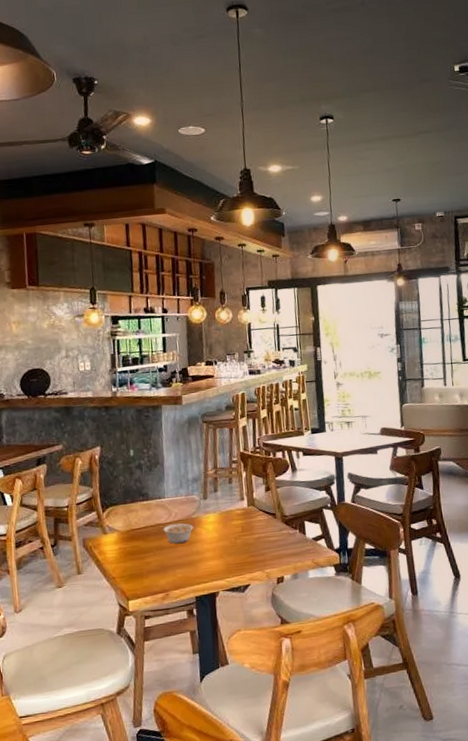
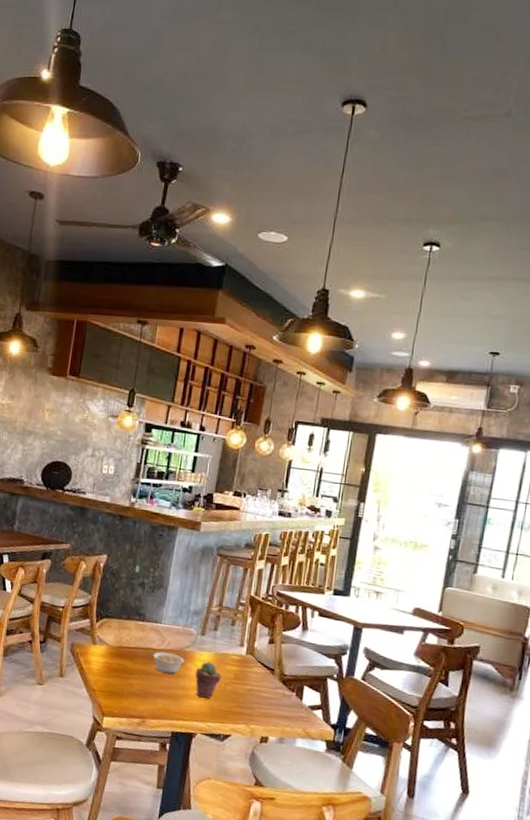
potted succulent: none [205,522,230,557] -> present [195,661,222,699]

